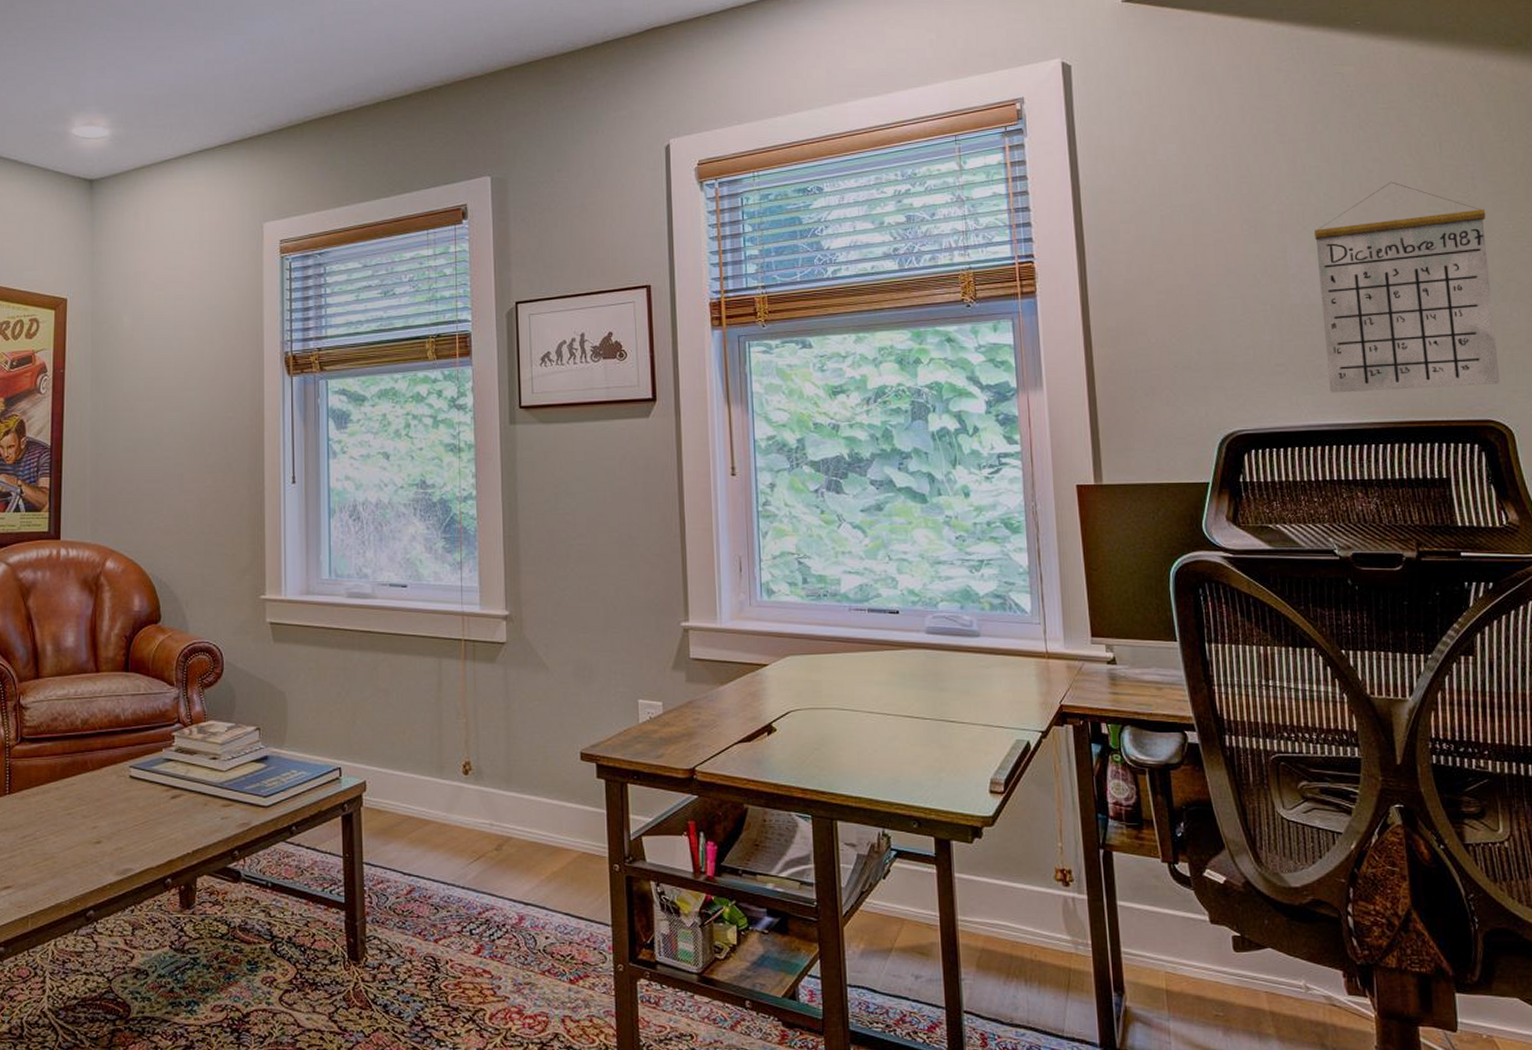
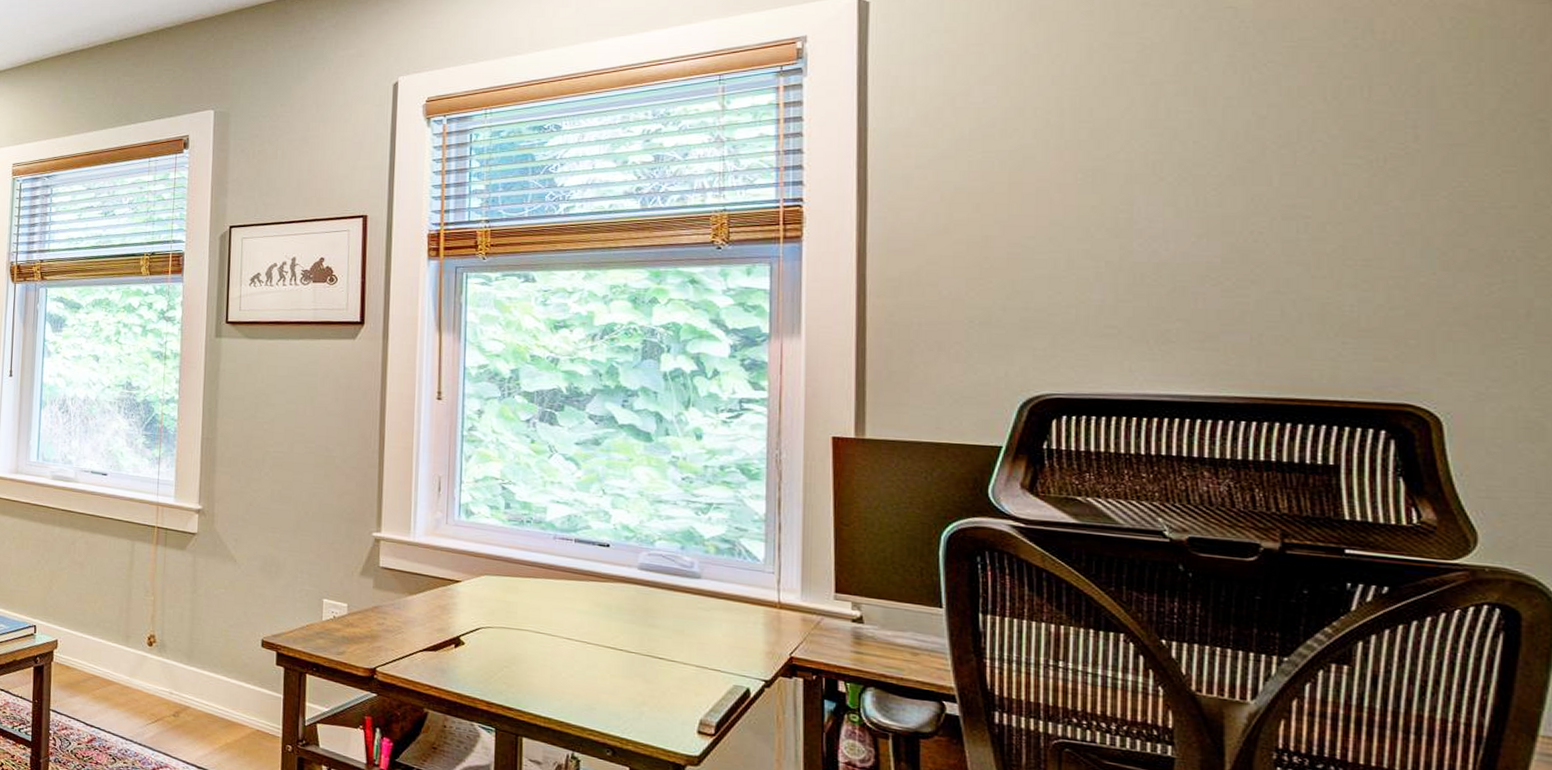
calendar: present [1313,181,1500,393] -> none [1174,129,1430,364]

